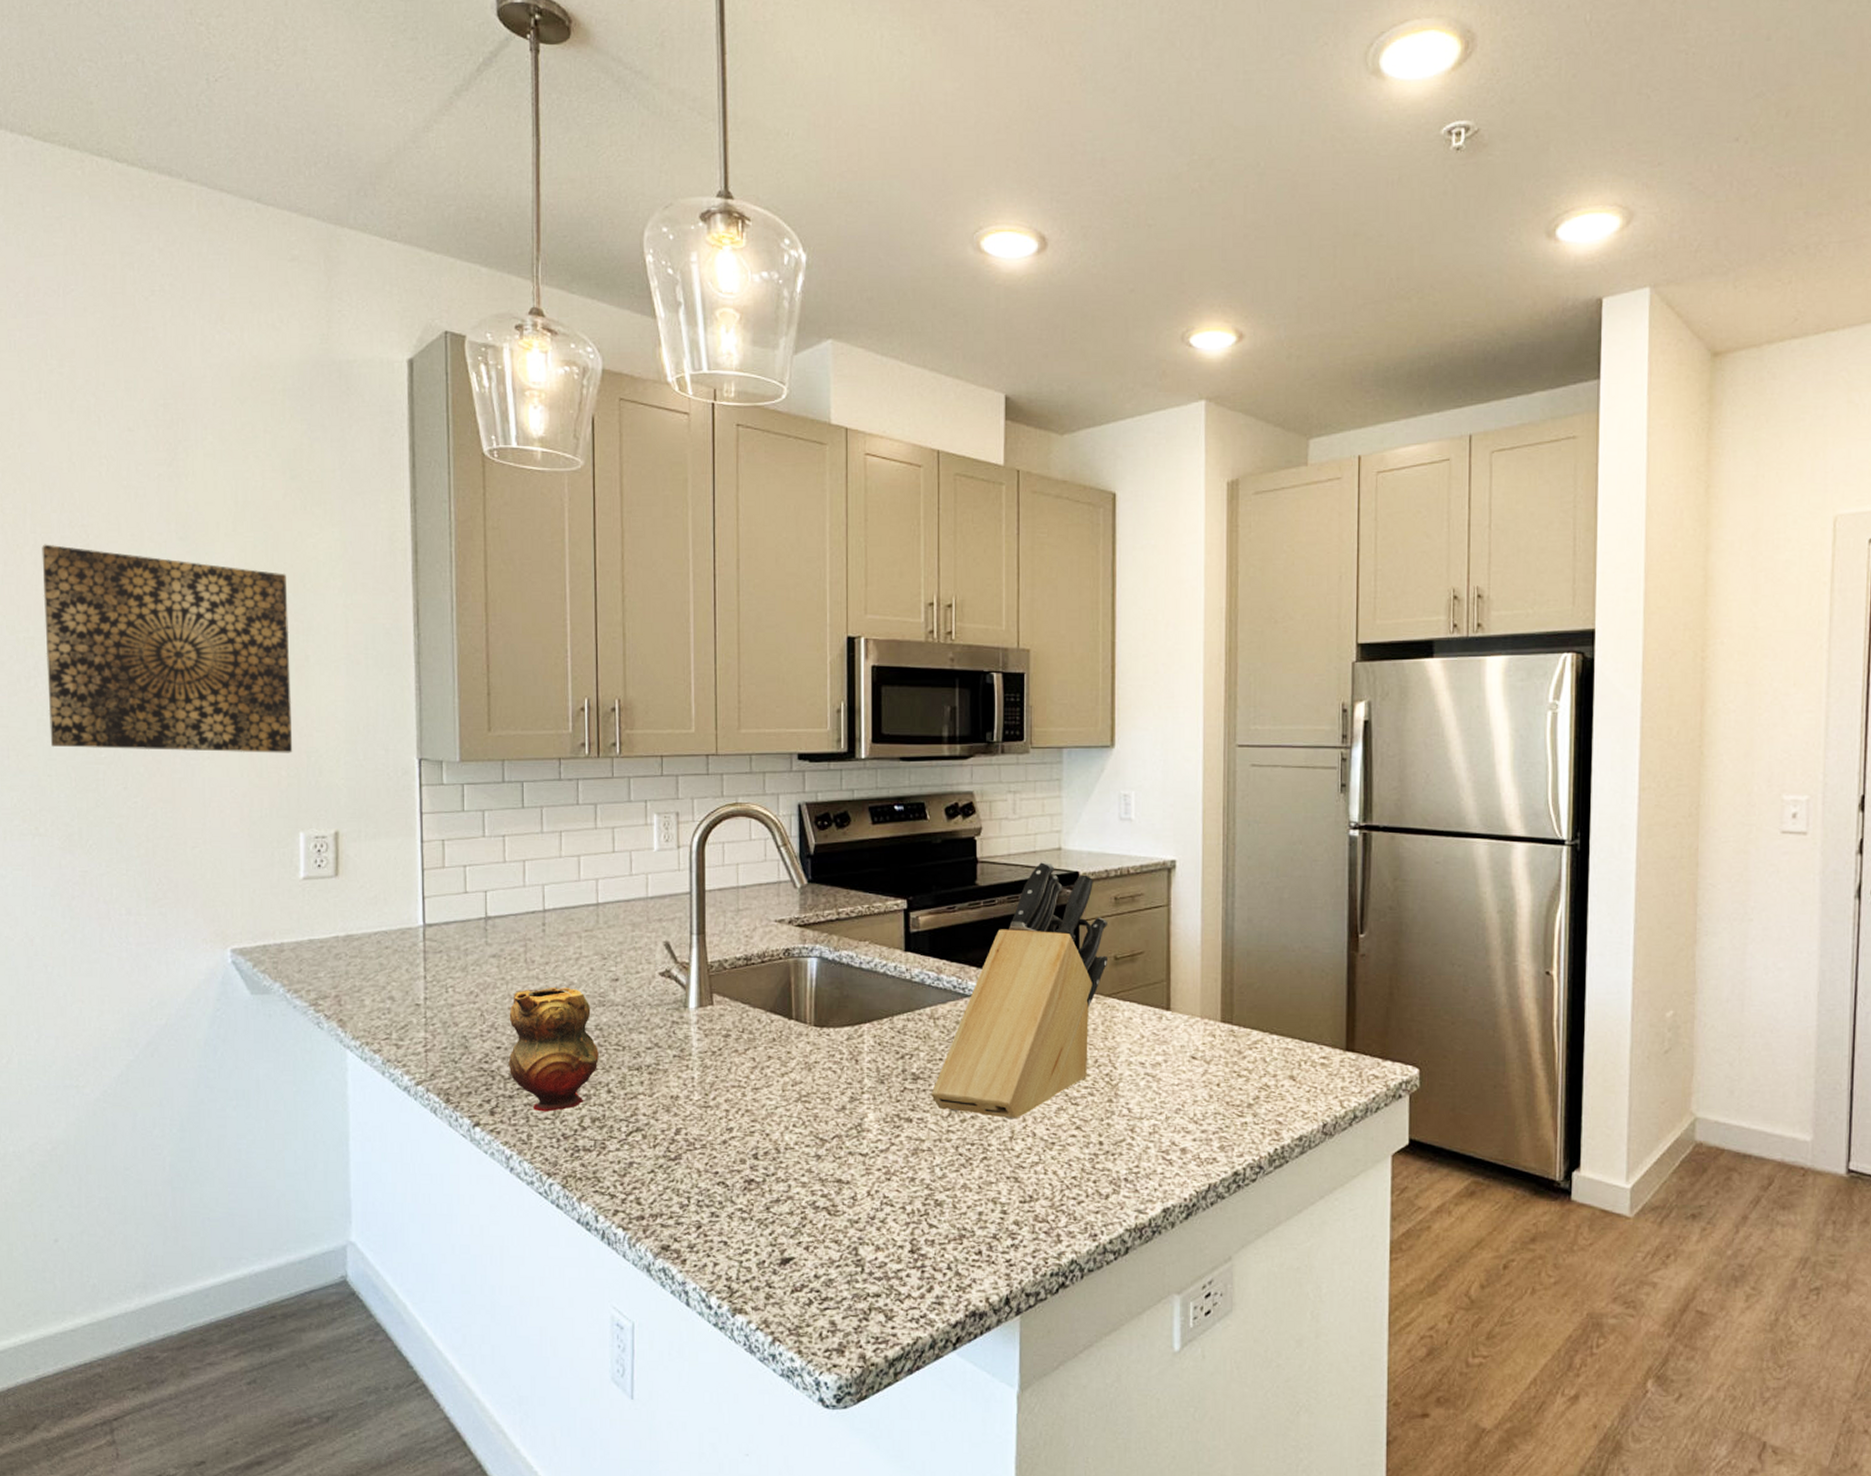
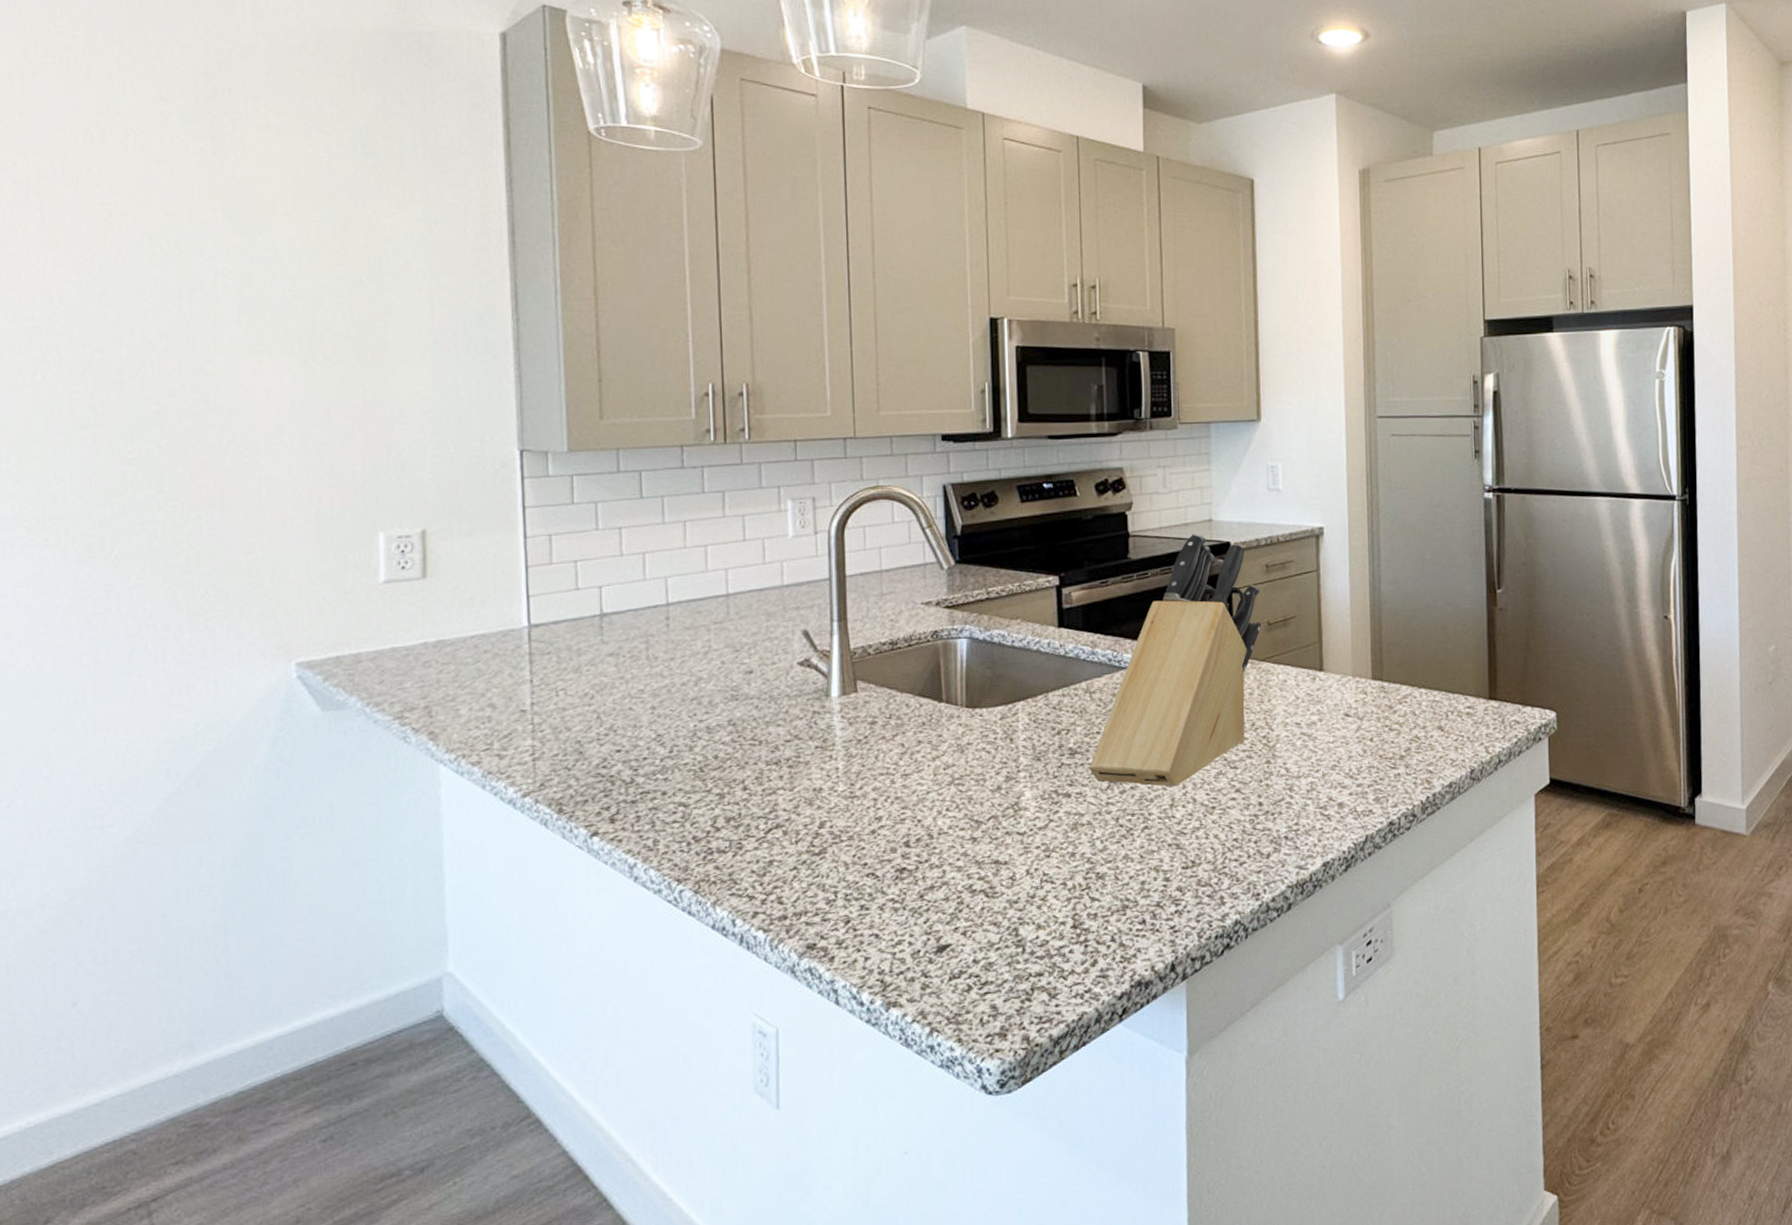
wall art: present [42,544,293,753] -> none [50,223,370,449]
teapot: present [508,988,599,1112] -> none [630,683,733,815]

